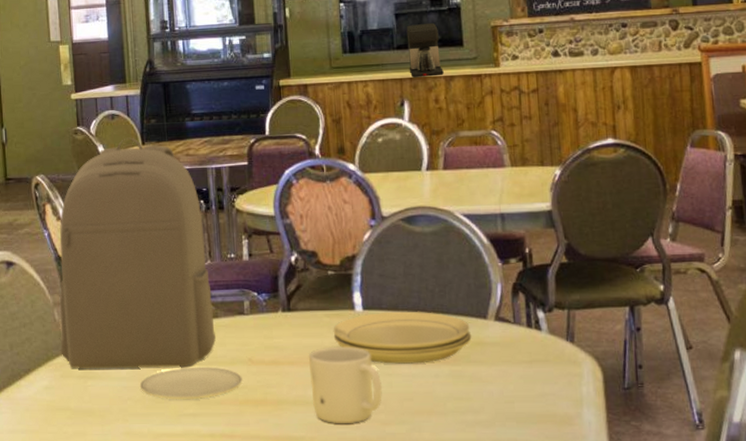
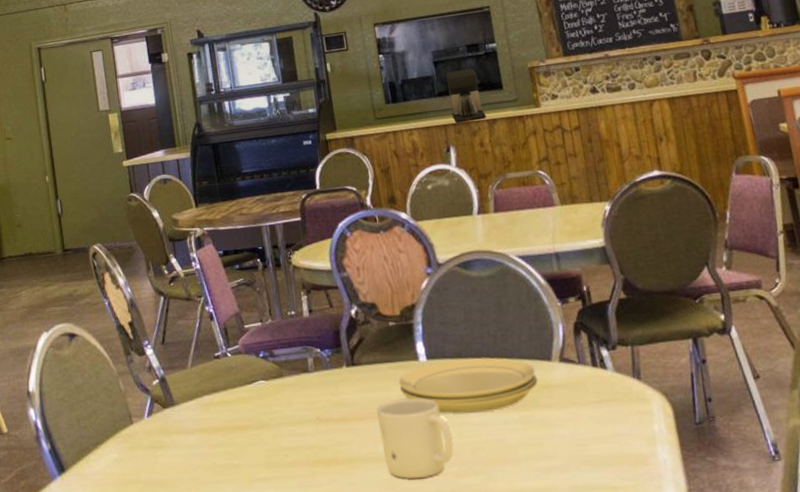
backpack: present [59,137,216,369] -> none [119,200,282,439]
plate: present [139,366,243,400] -> none [209,428,312,465]

